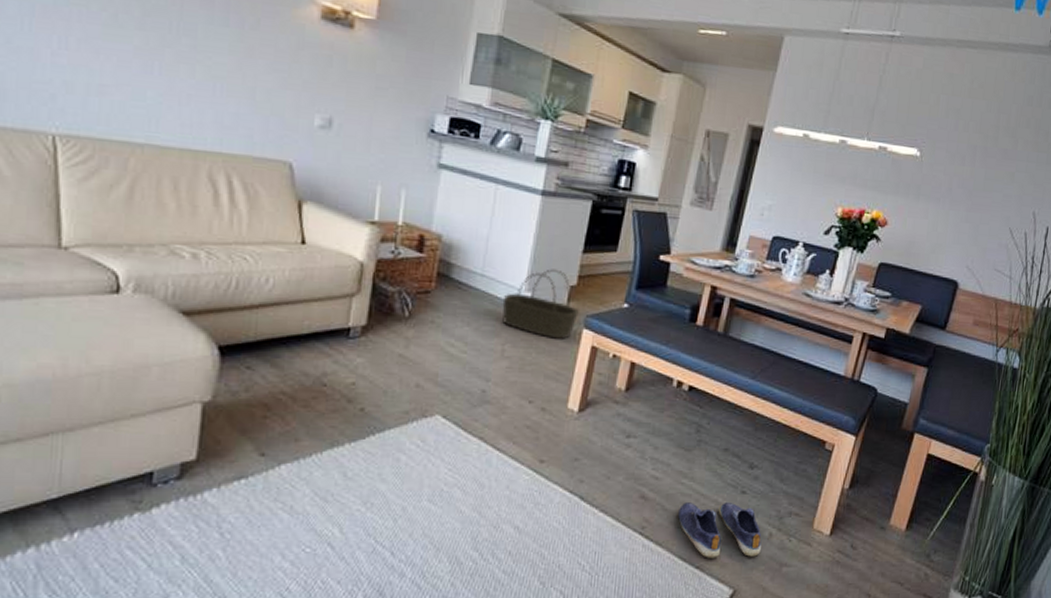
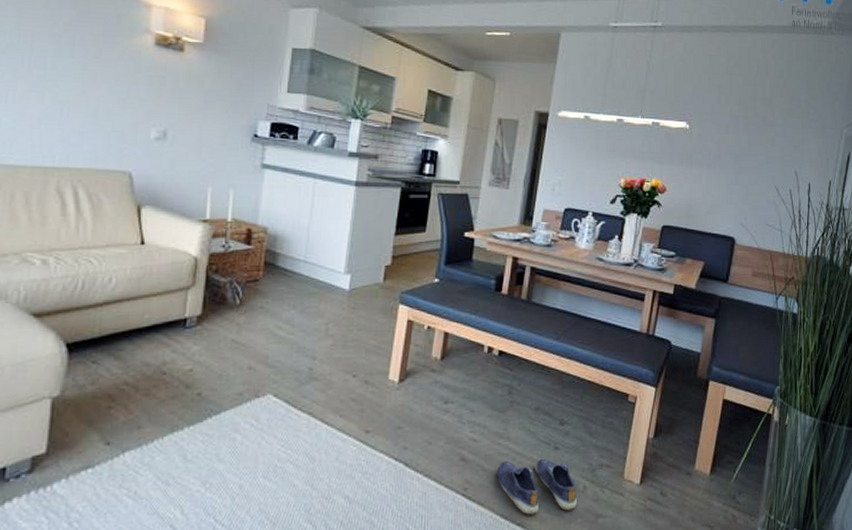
basket: present [502,269,579,339] -> none [324,251,394,315]

